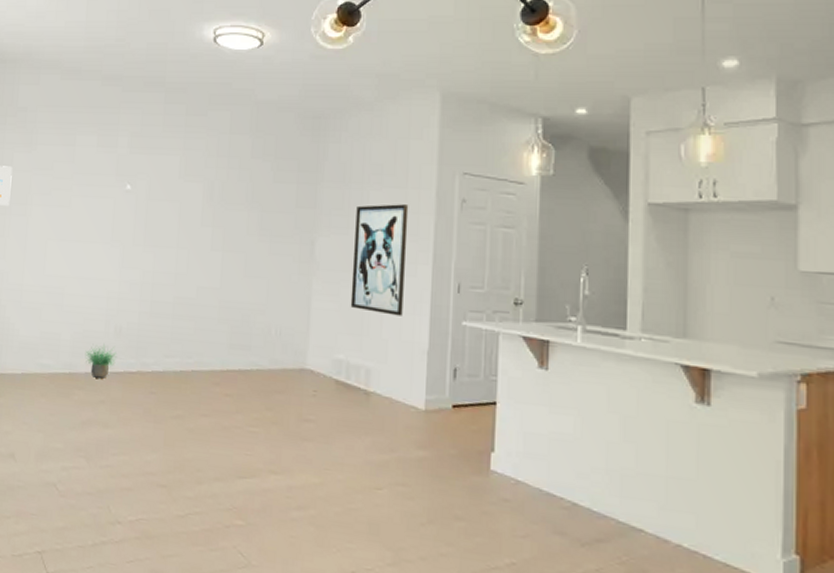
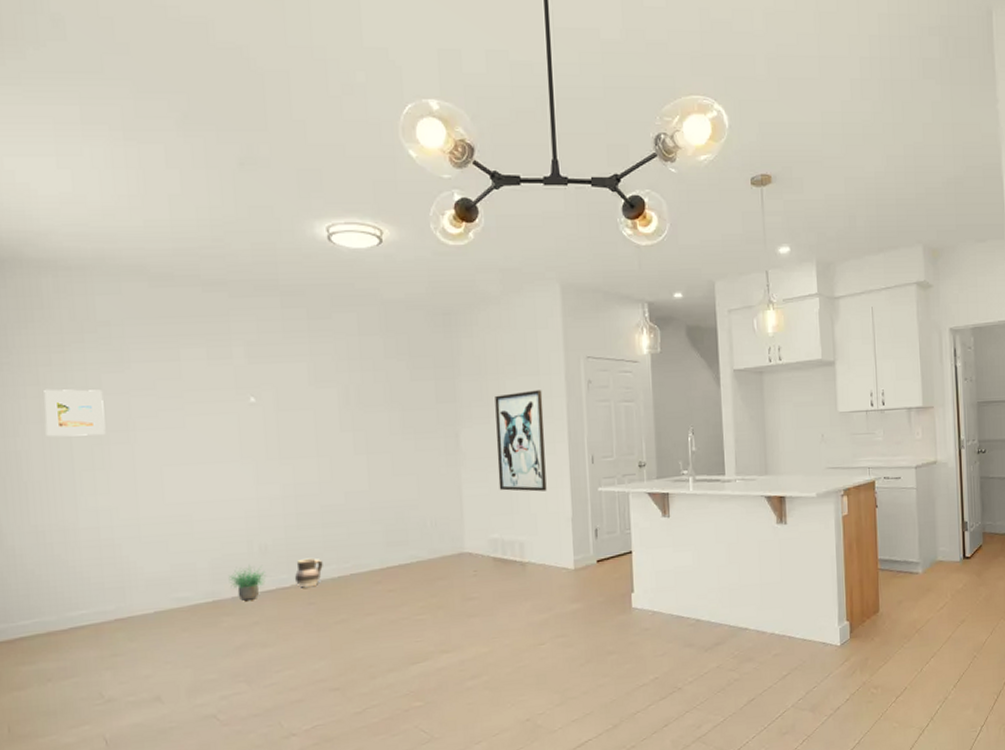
ceramic jug: none [142,346,168,377] -> present [295,557,323,588]

